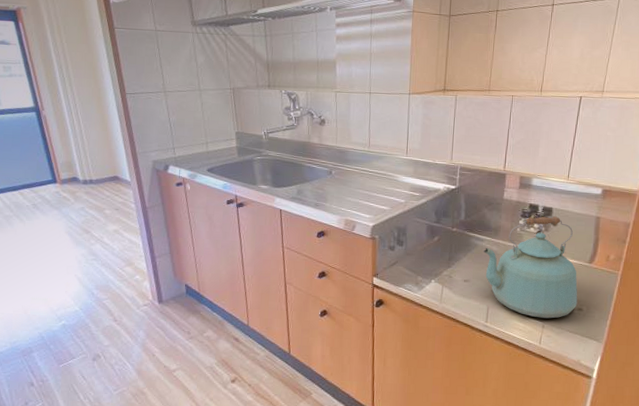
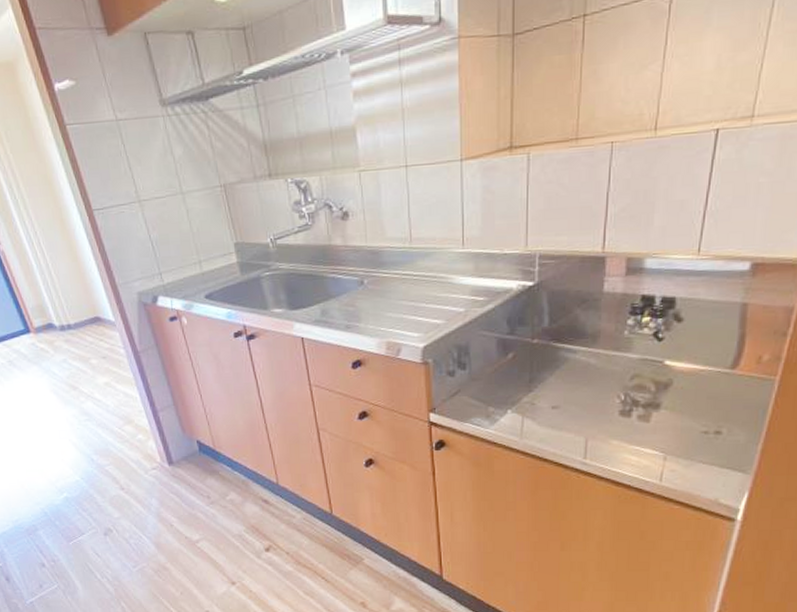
kettle: present [484,216,578,319] -> none [577,309,715,448]

